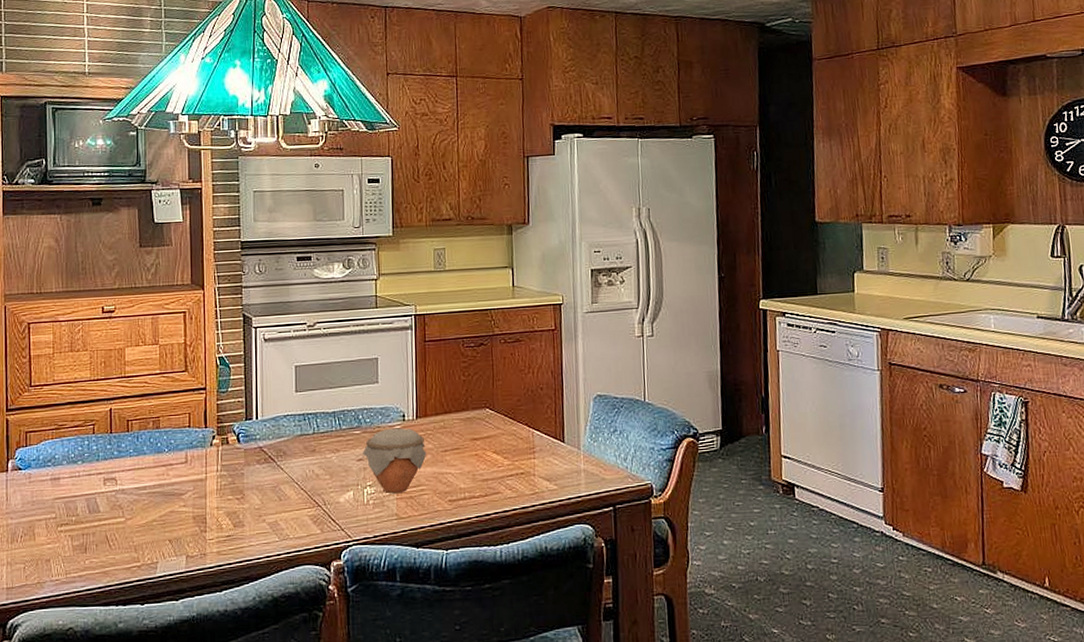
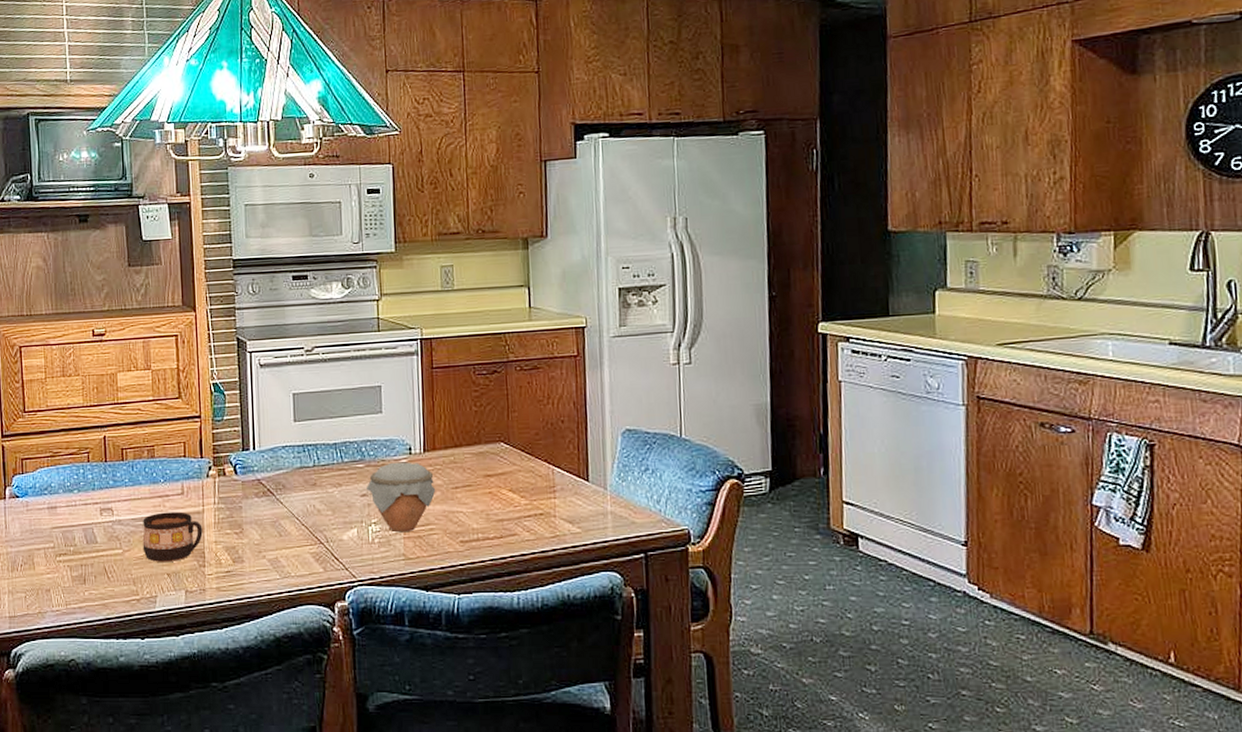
cup: none [145,479,205,529] -> present [142,511,203,562]

